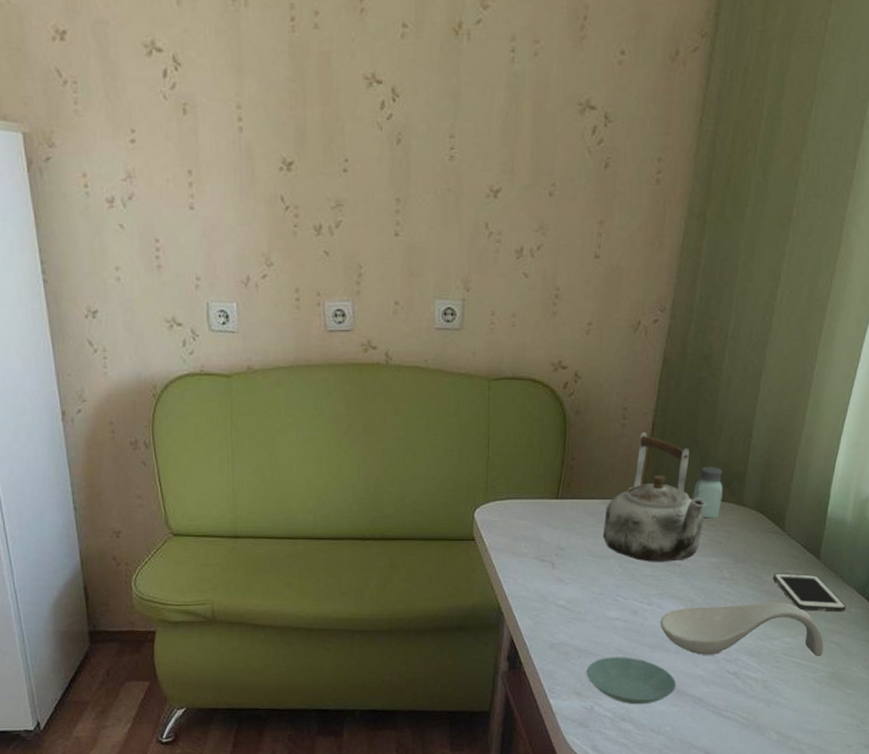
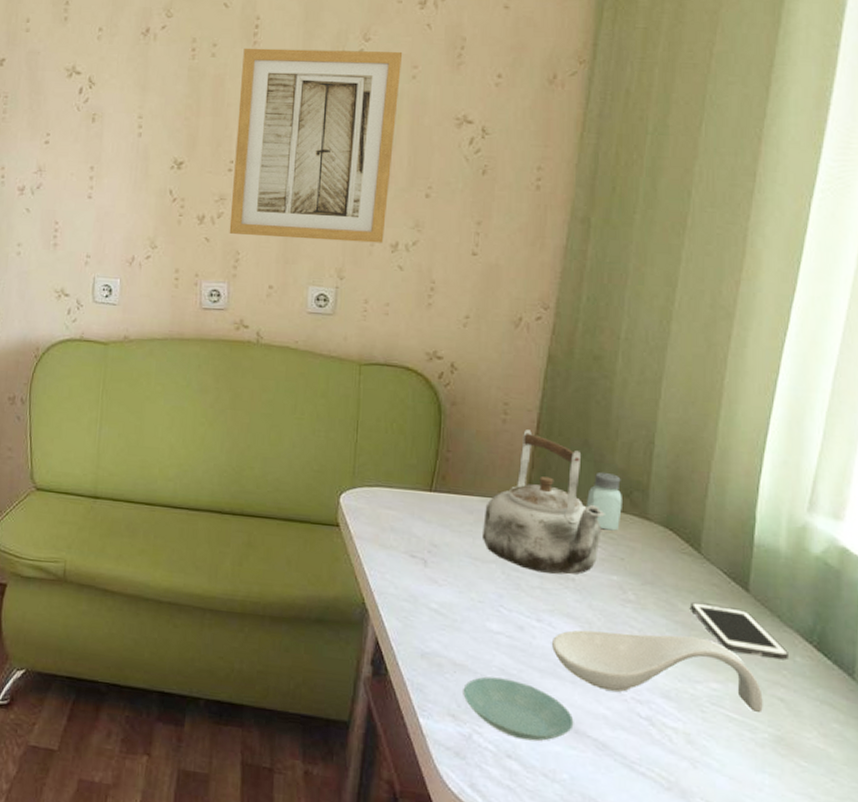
wall art: none [349,16,524,249] -> present [229,48,403,243]

